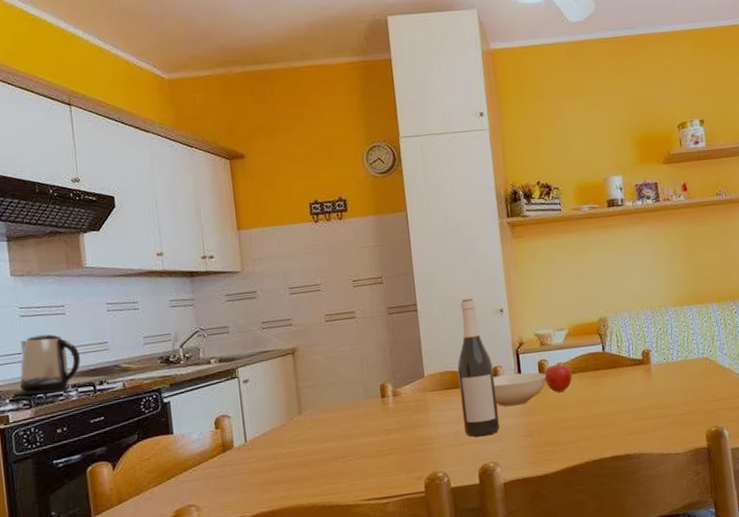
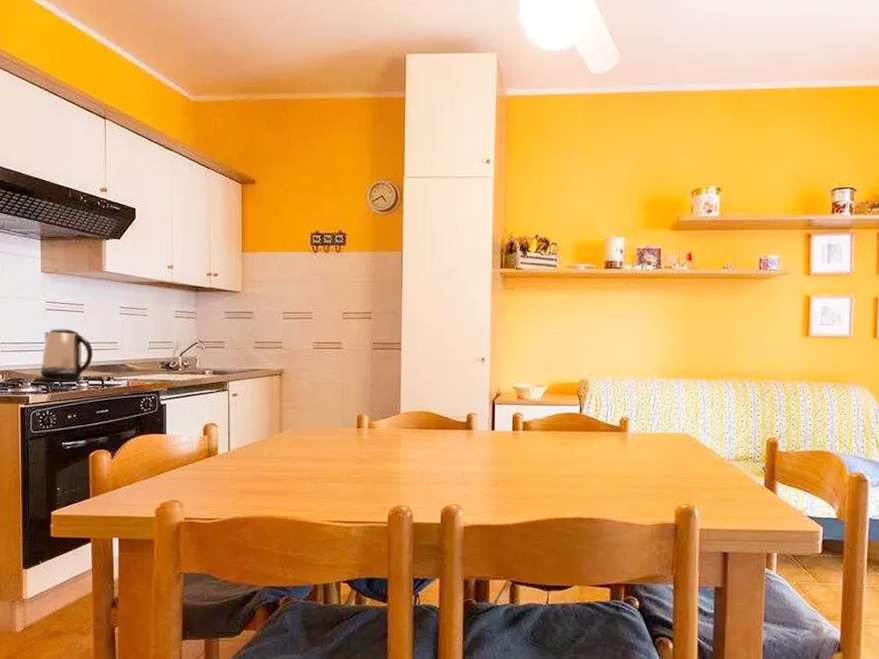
wine bottle: present [457,298,500,437] -> none [432,344,468,479]
bowl: present [494,372,547,407] -> none [467,423,520,454]
fruit: present [544,362,572,392] -> none [517,418,545,447]

